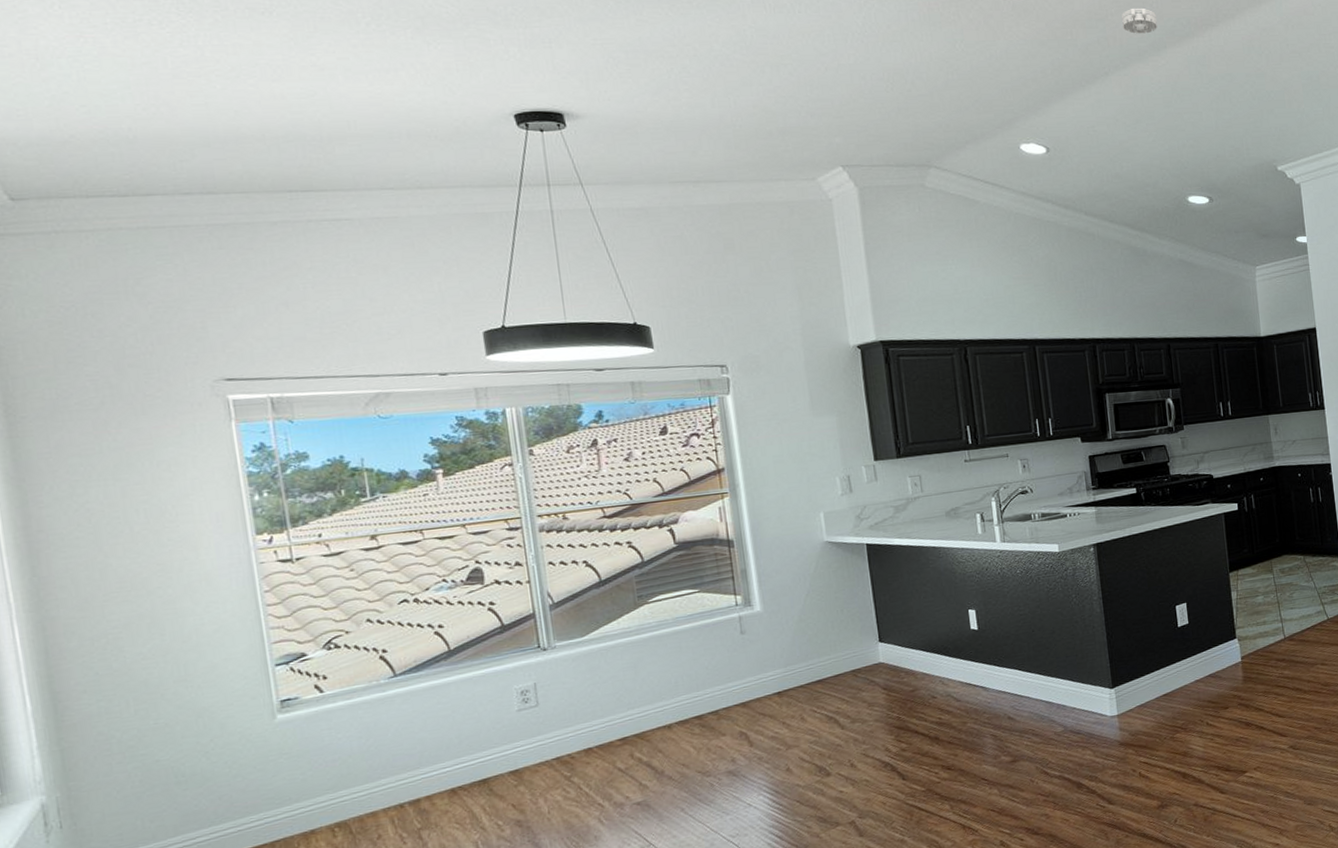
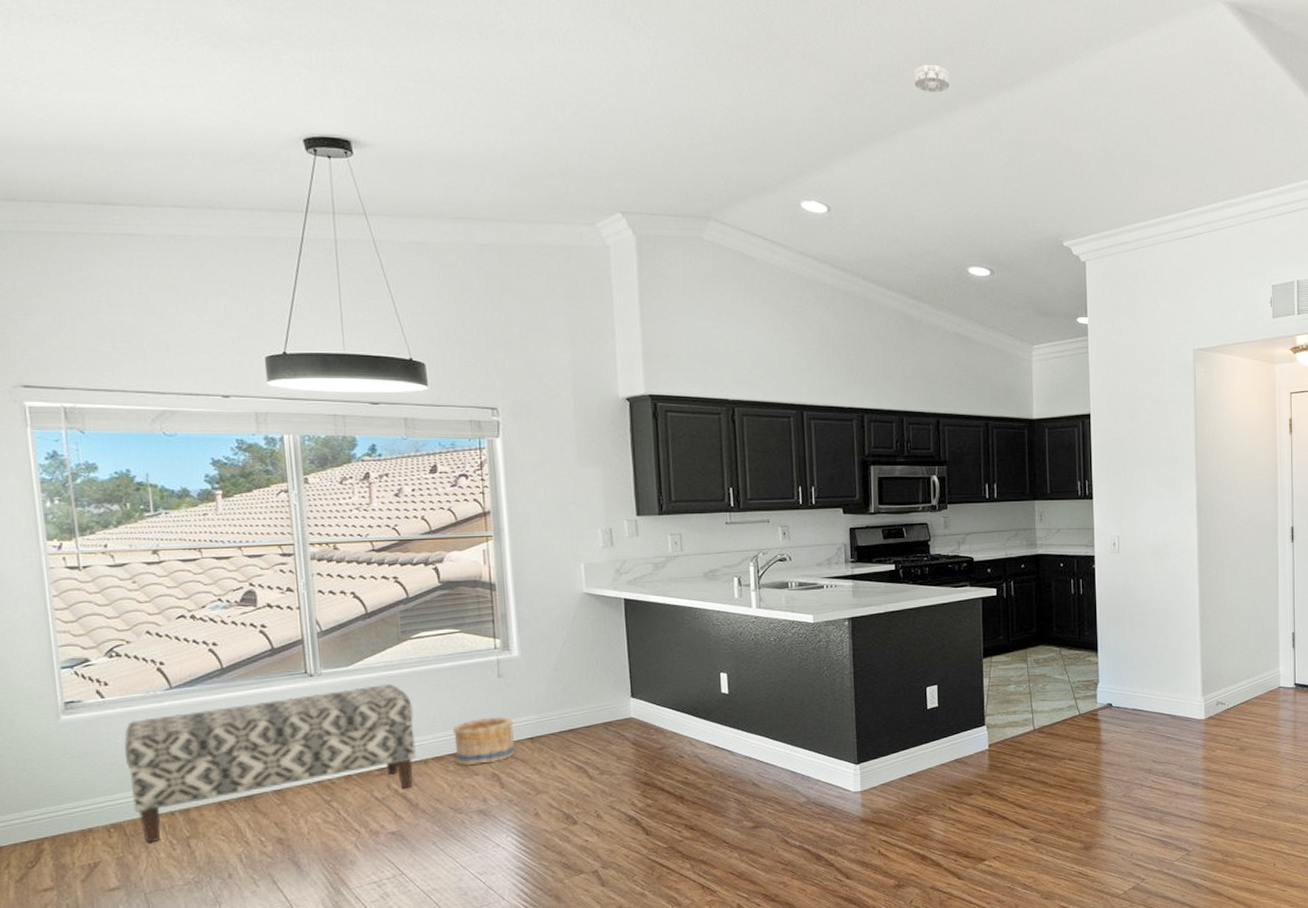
bench: none [346,651,659,840] -> present [124,683,416,843]
basket: none [697,673,762,728] -> present [453,716,515,766]

